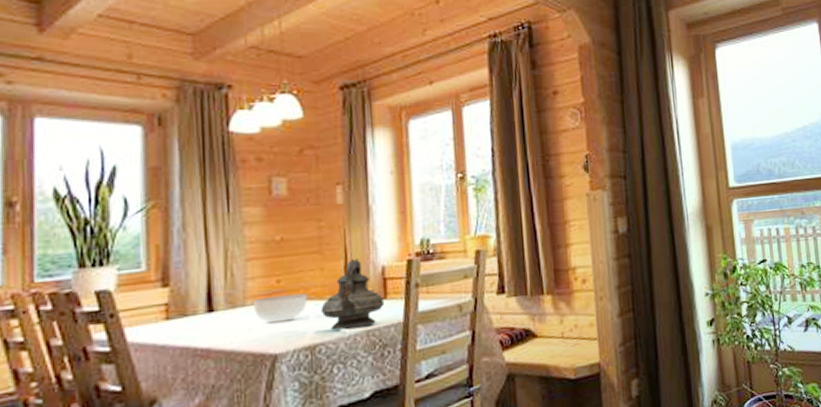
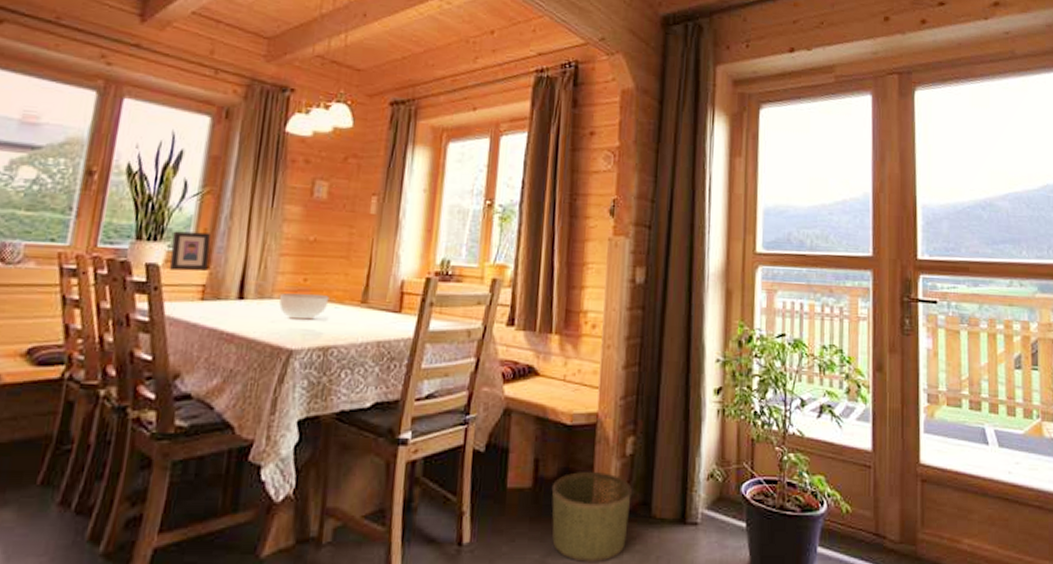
picture frame: none [121,249,167,294] -> present [169,231,211,272]
teapot: present [320,258,385,330] -> none [339,269,399,337]

